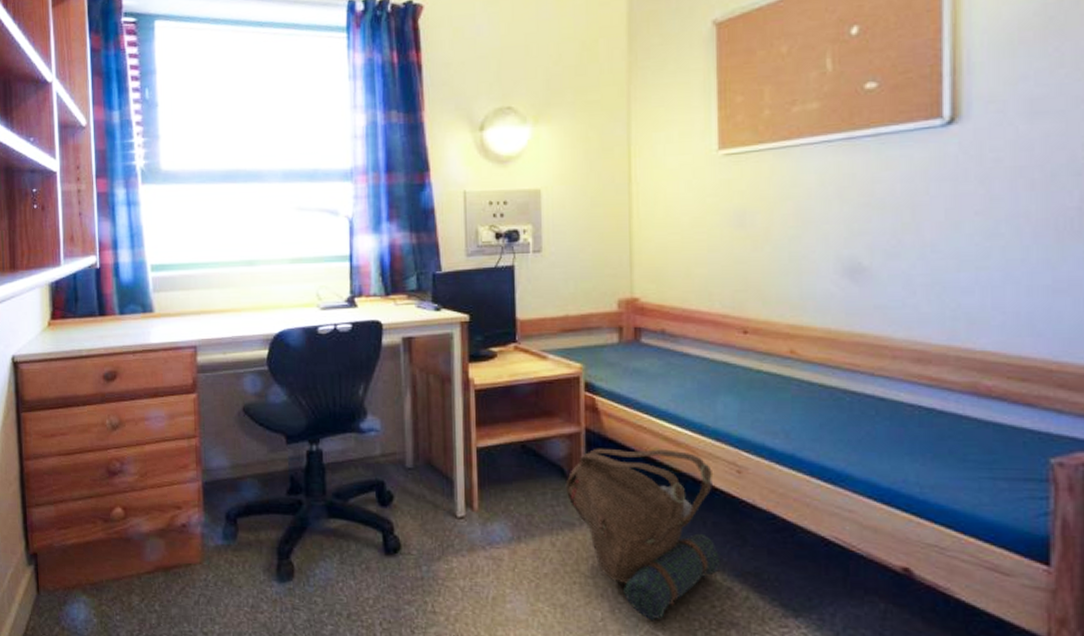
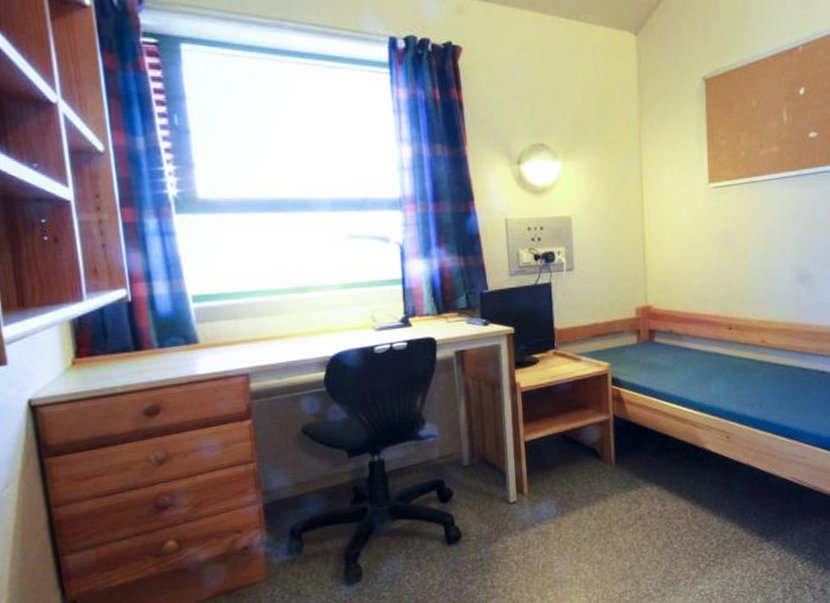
backpack: present [565,448,719,622] -> none [599,425,715,563]

